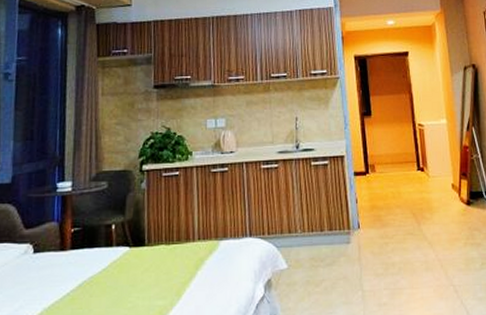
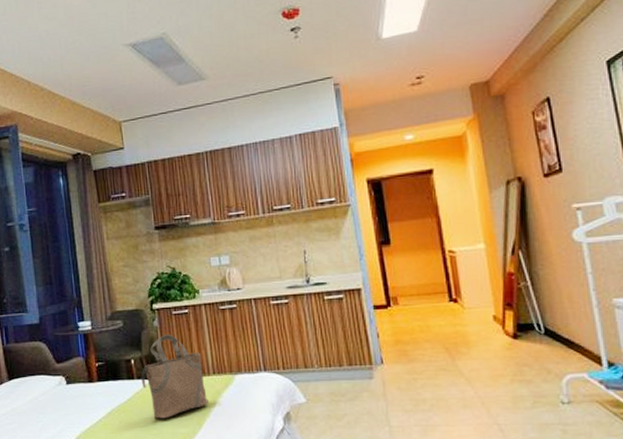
tote bag: none [120,198,191,291] -> present [141,334,209,419]

